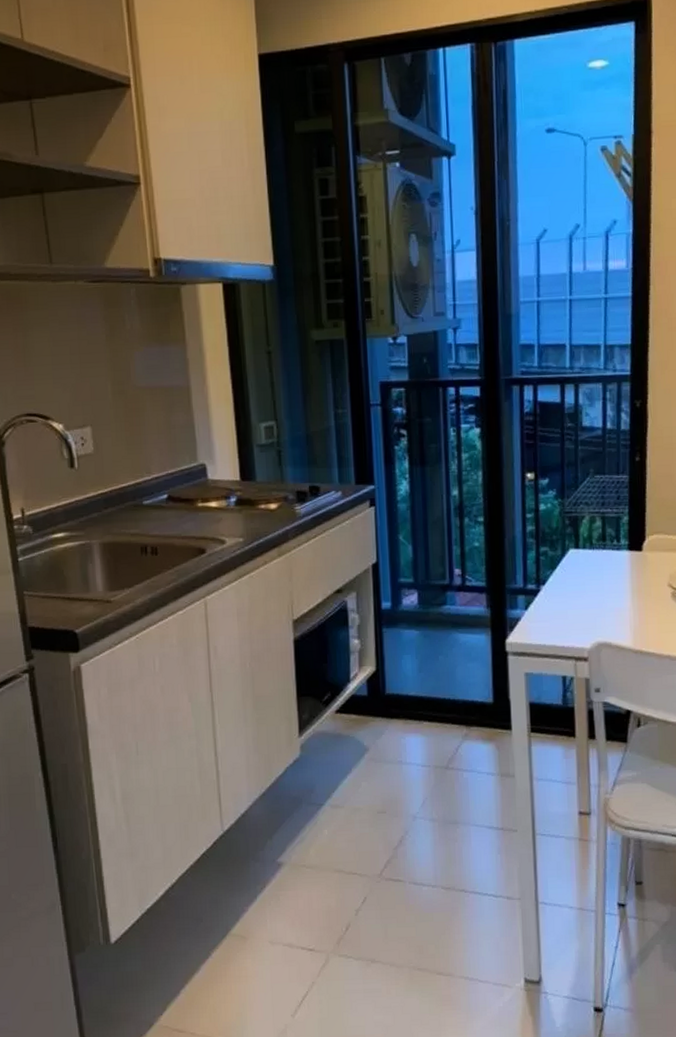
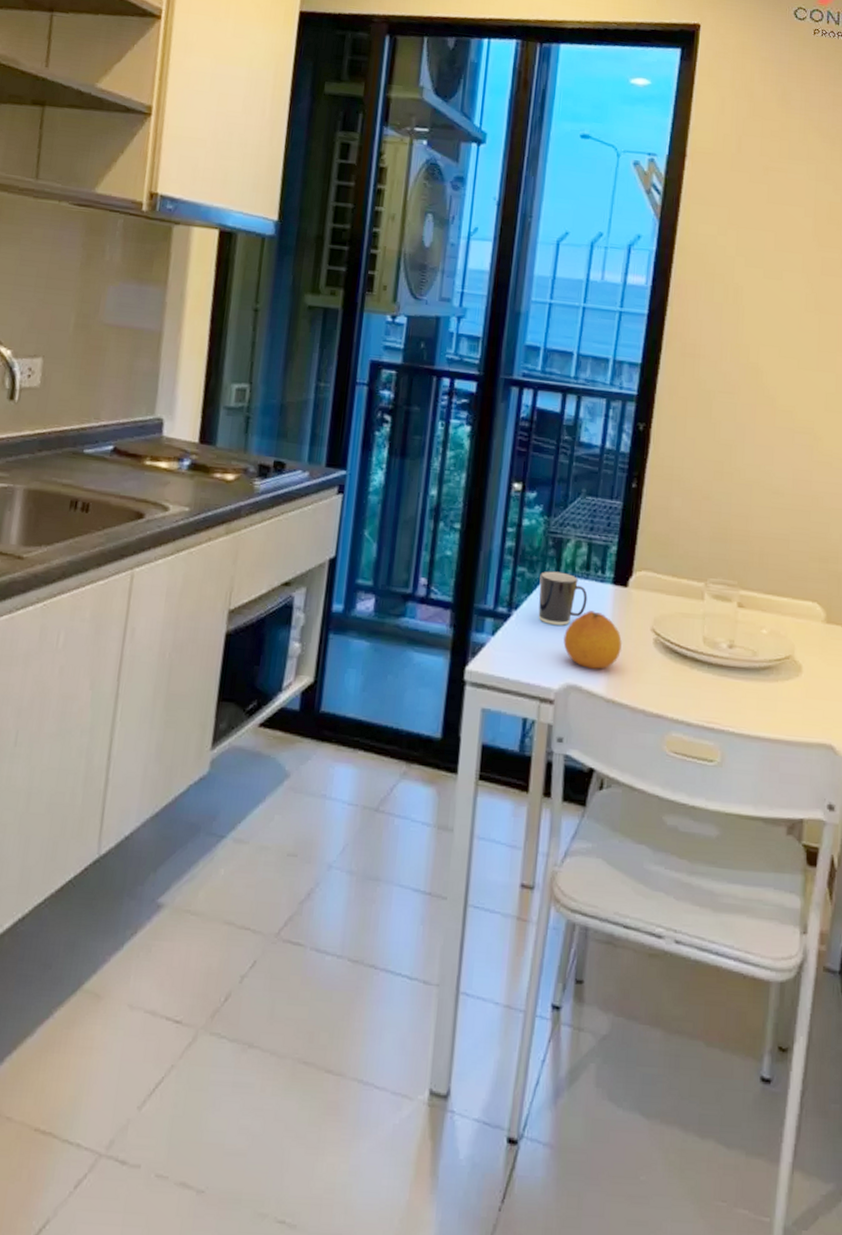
mug: none [561,546,607,593] -> present [538,571,588,626]
fruit: none [589,576,644,626] -> present [563,610,623,669]

